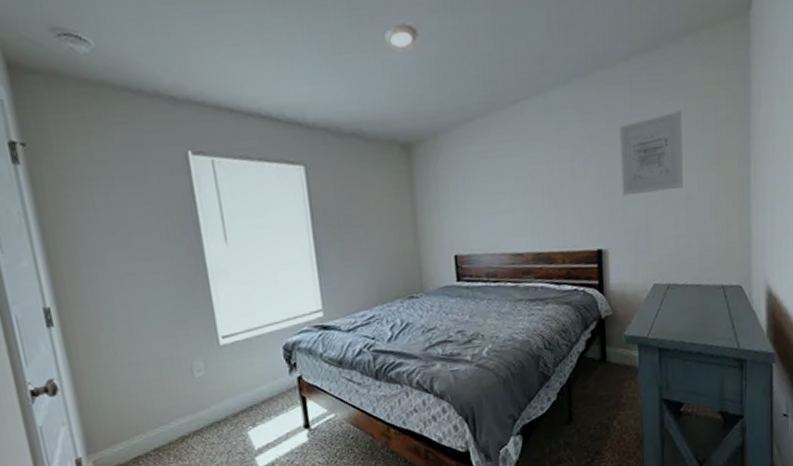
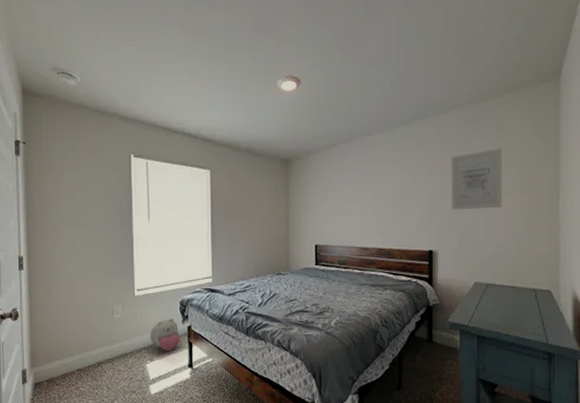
plush toy: none [247,369,290,412] -> present [150,319,181,351]

